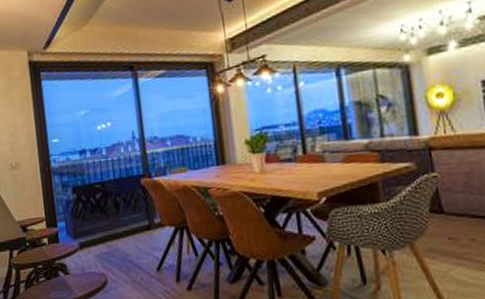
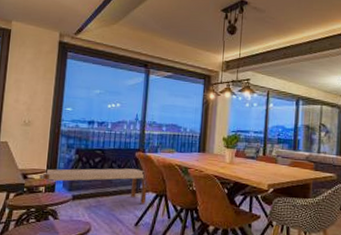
bench: none [39,198,165,243] -> present [39,168,148,205]

